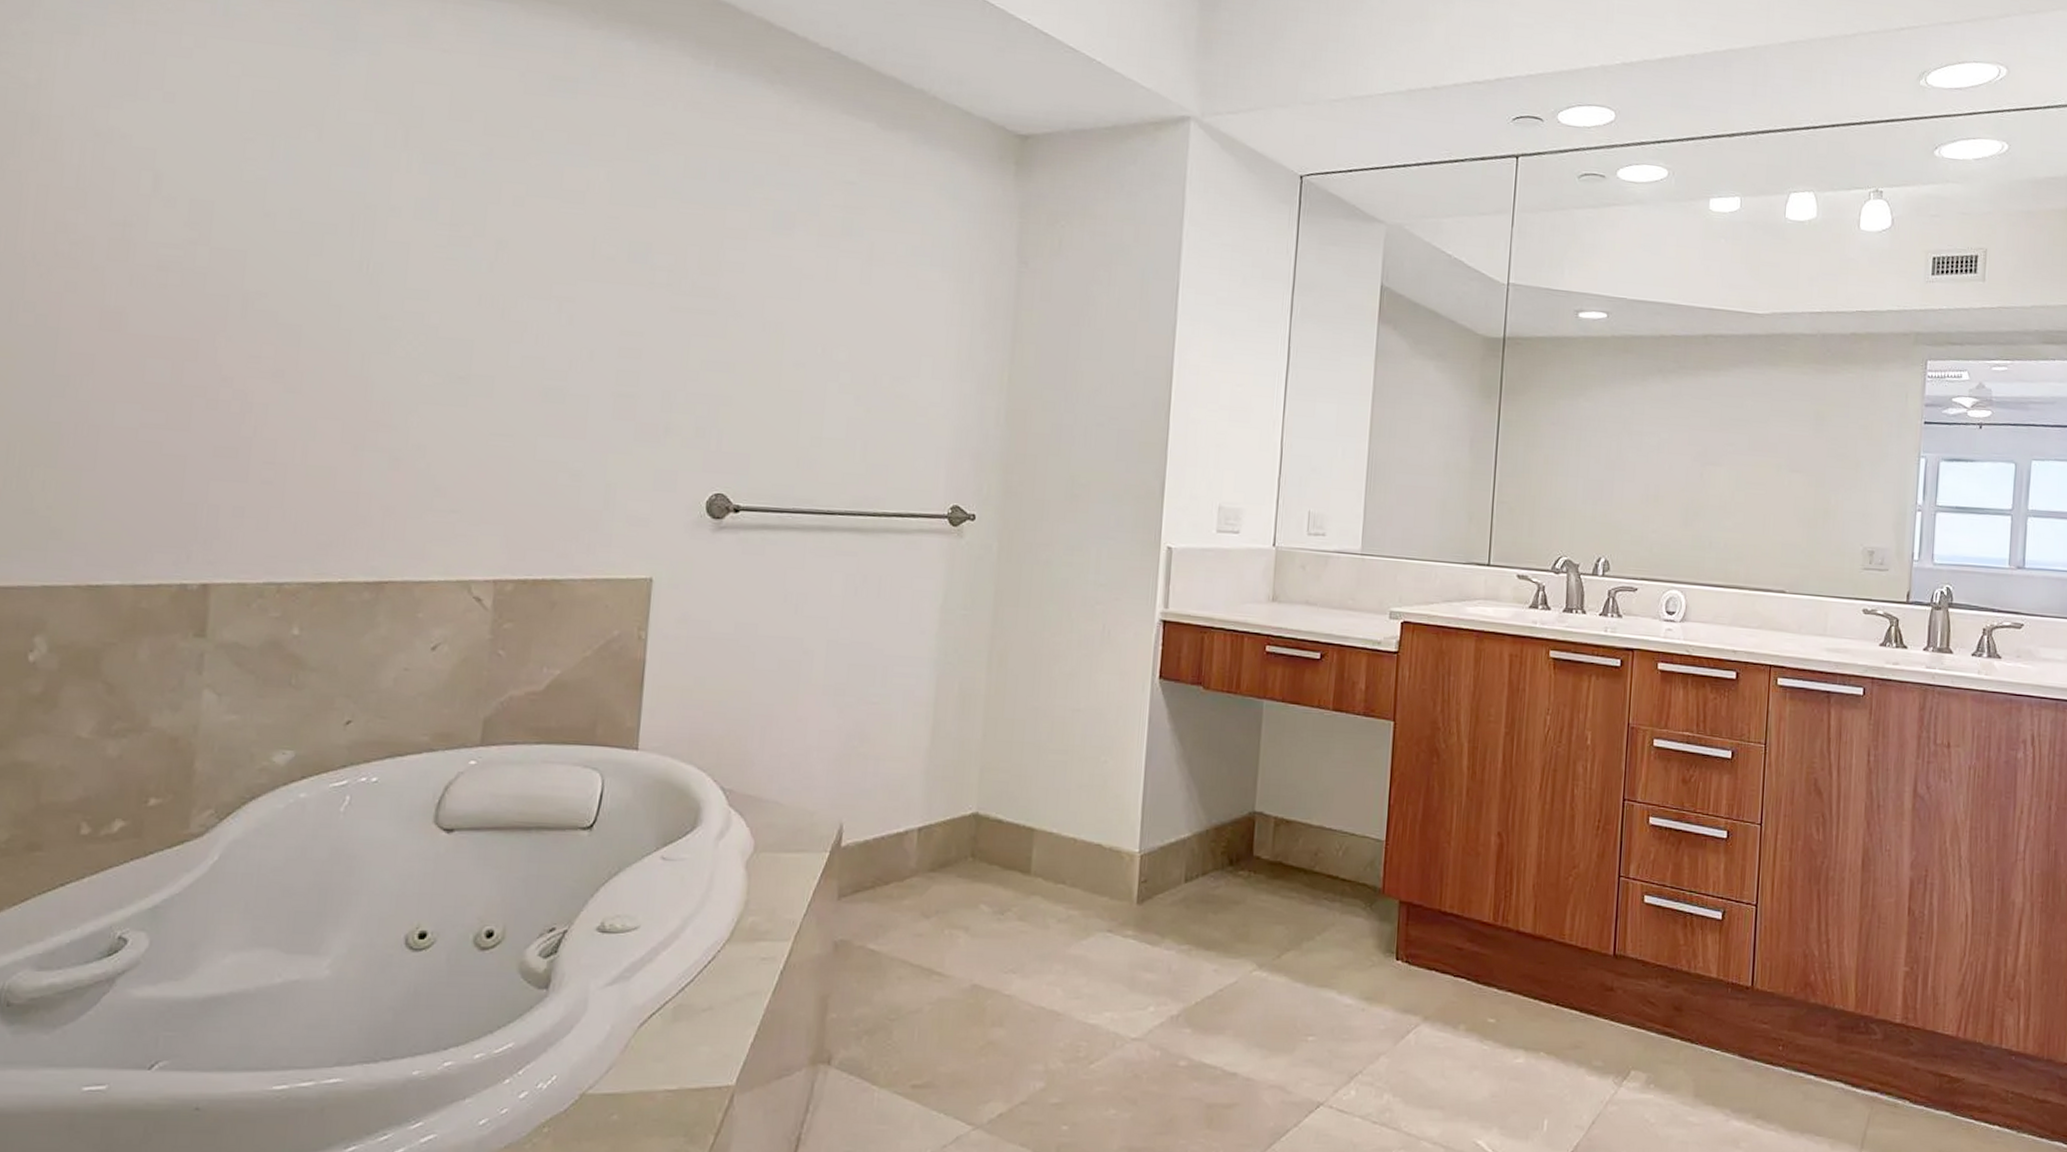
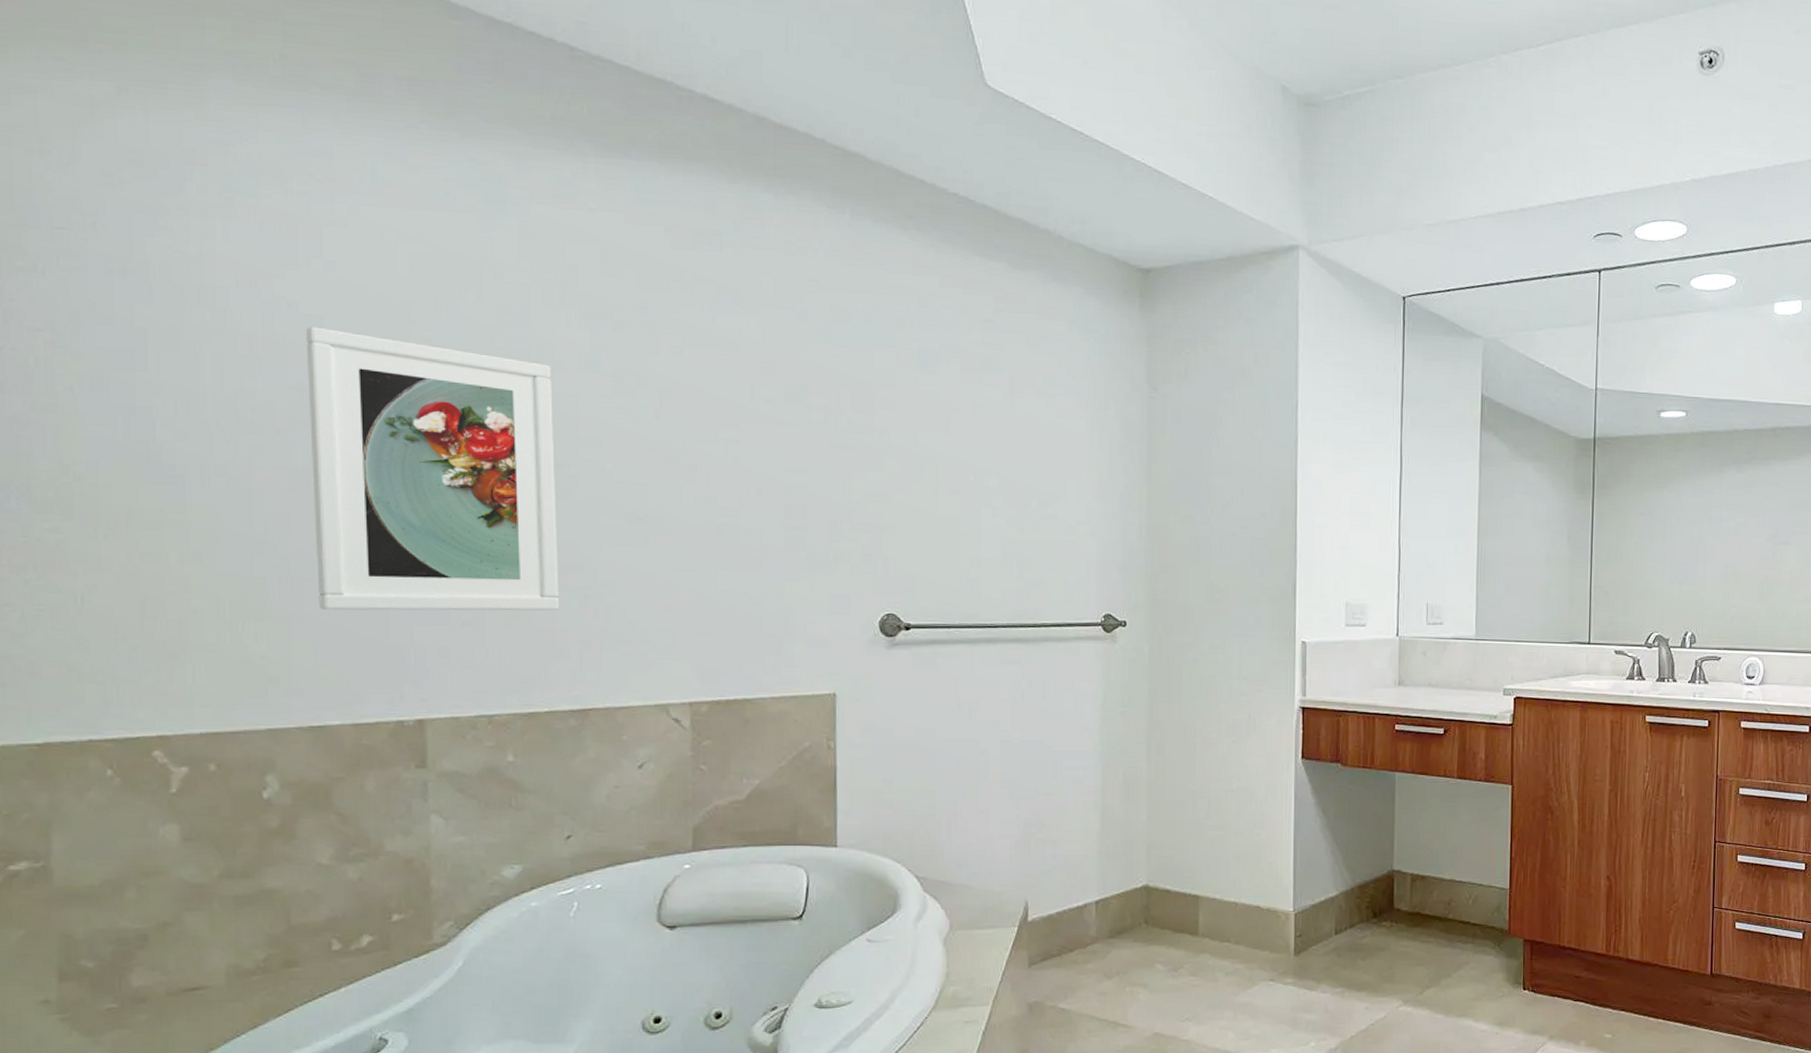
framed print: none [113,160,386,473] -> present [305,326,560,611]

